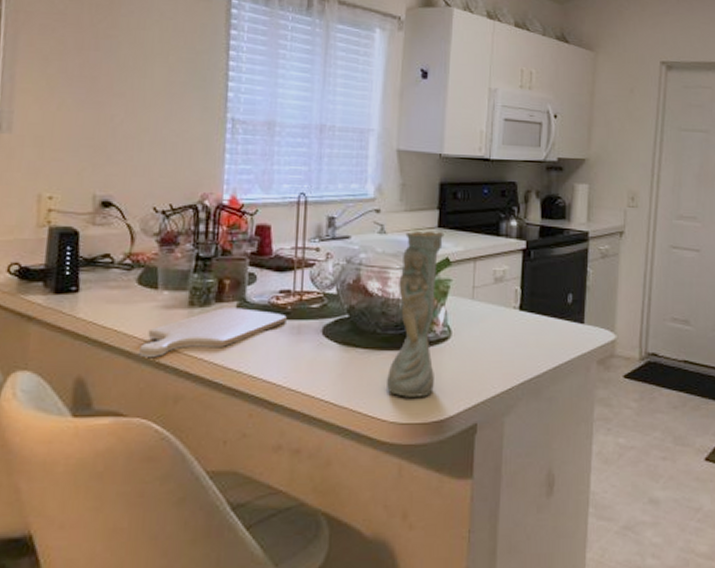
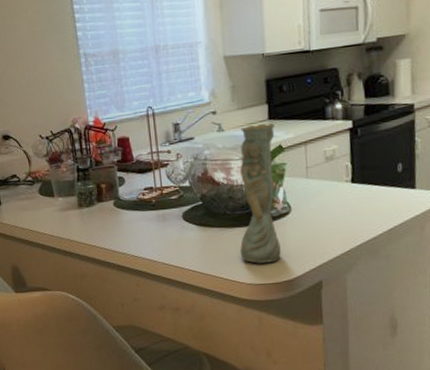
chopping board: present [139,308,287,358] -> none [50,204,153,249]

